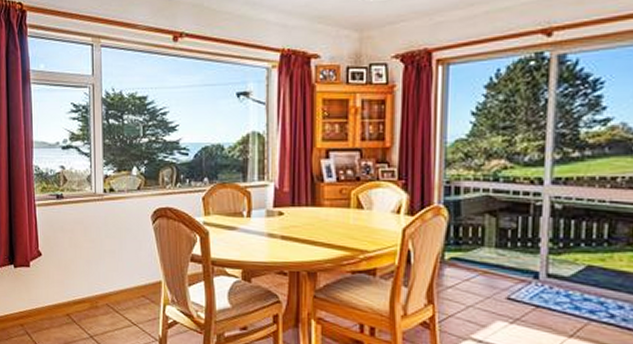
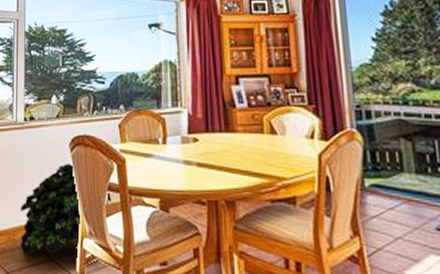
potted plant: none [102,234,195,322] -> present [20,163,112,256]

